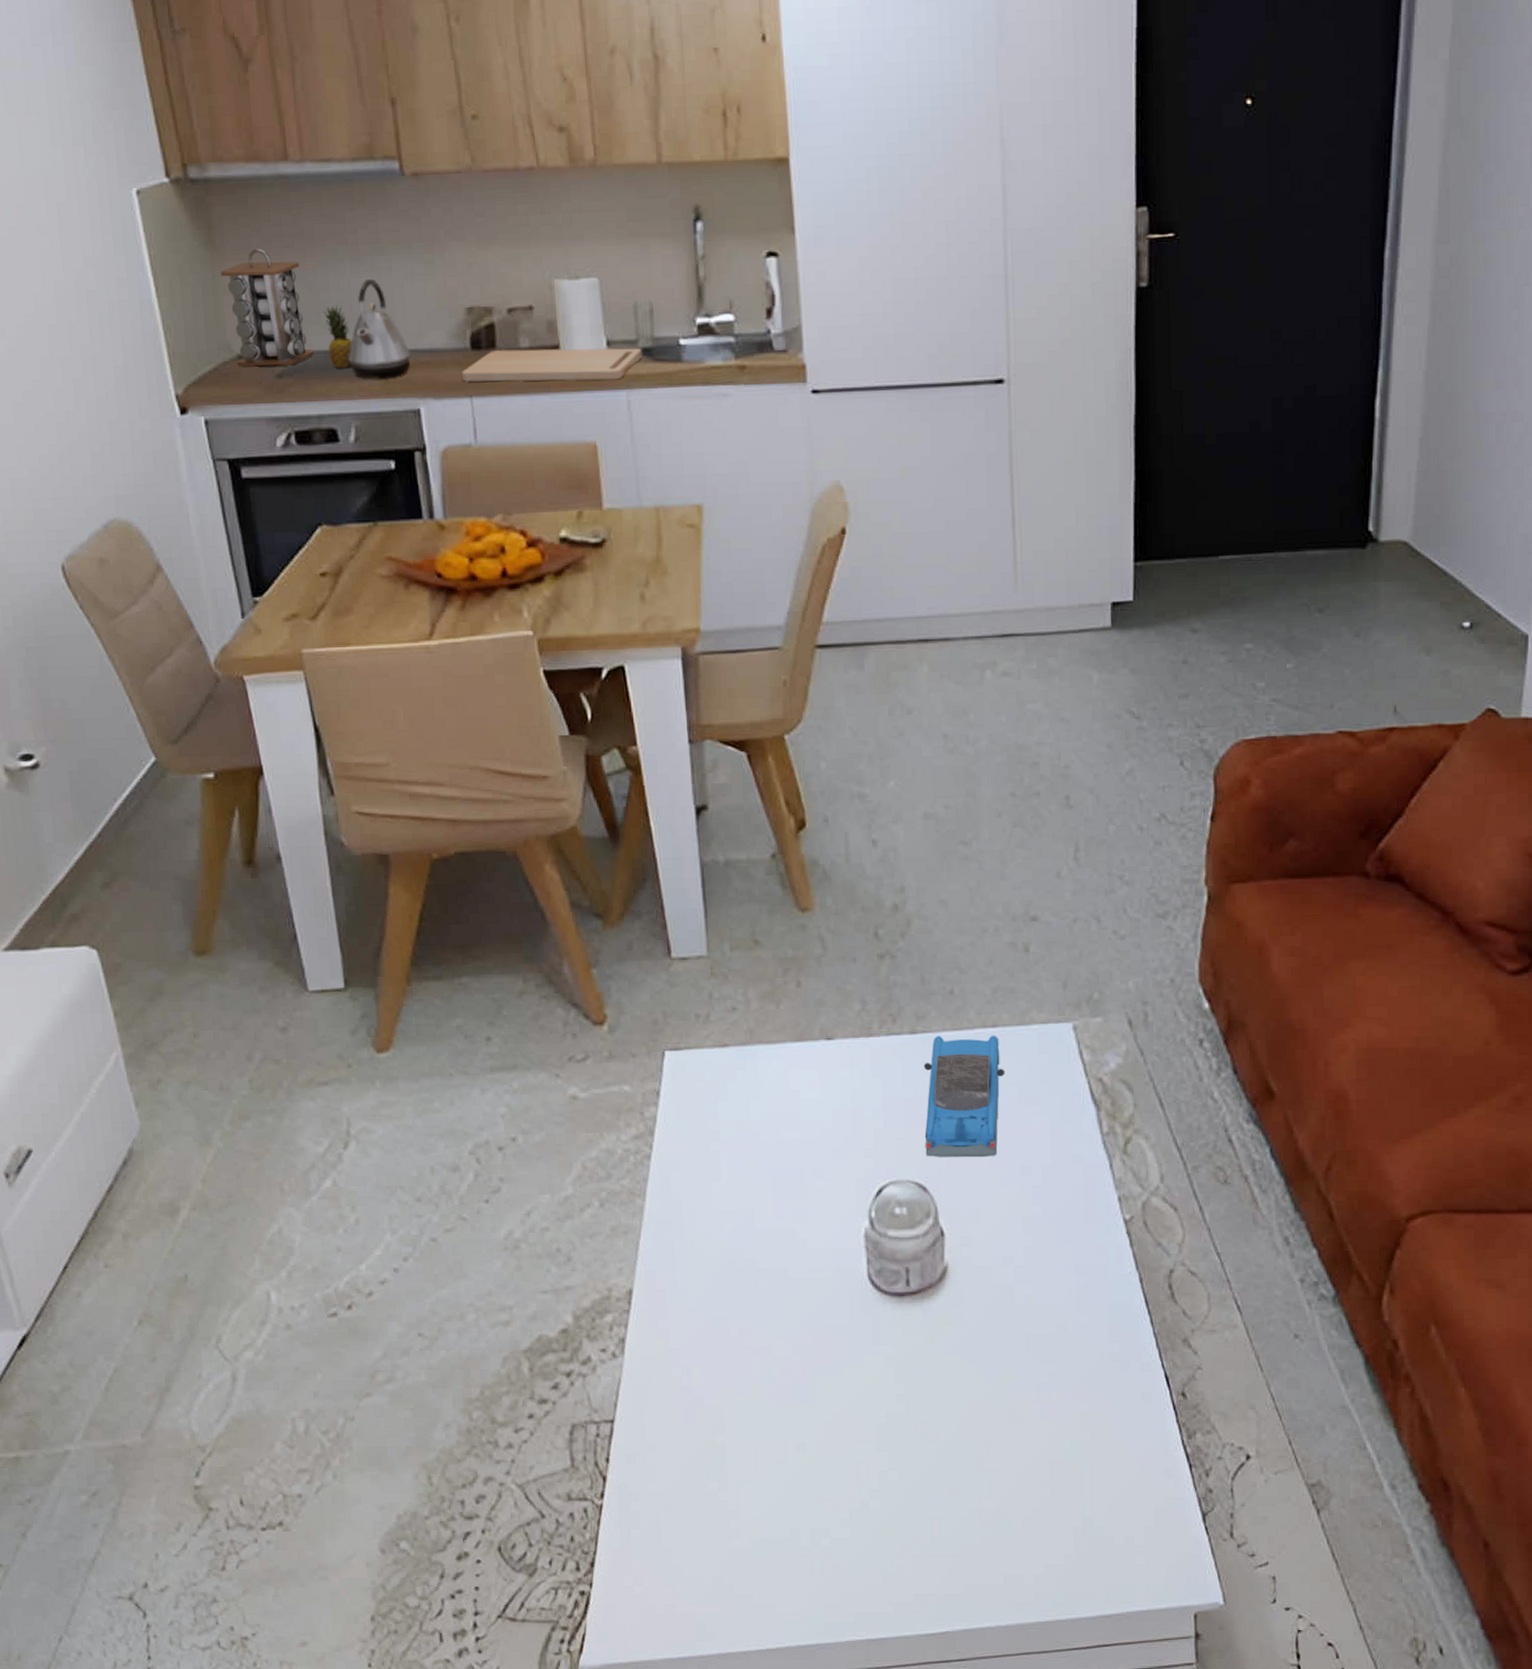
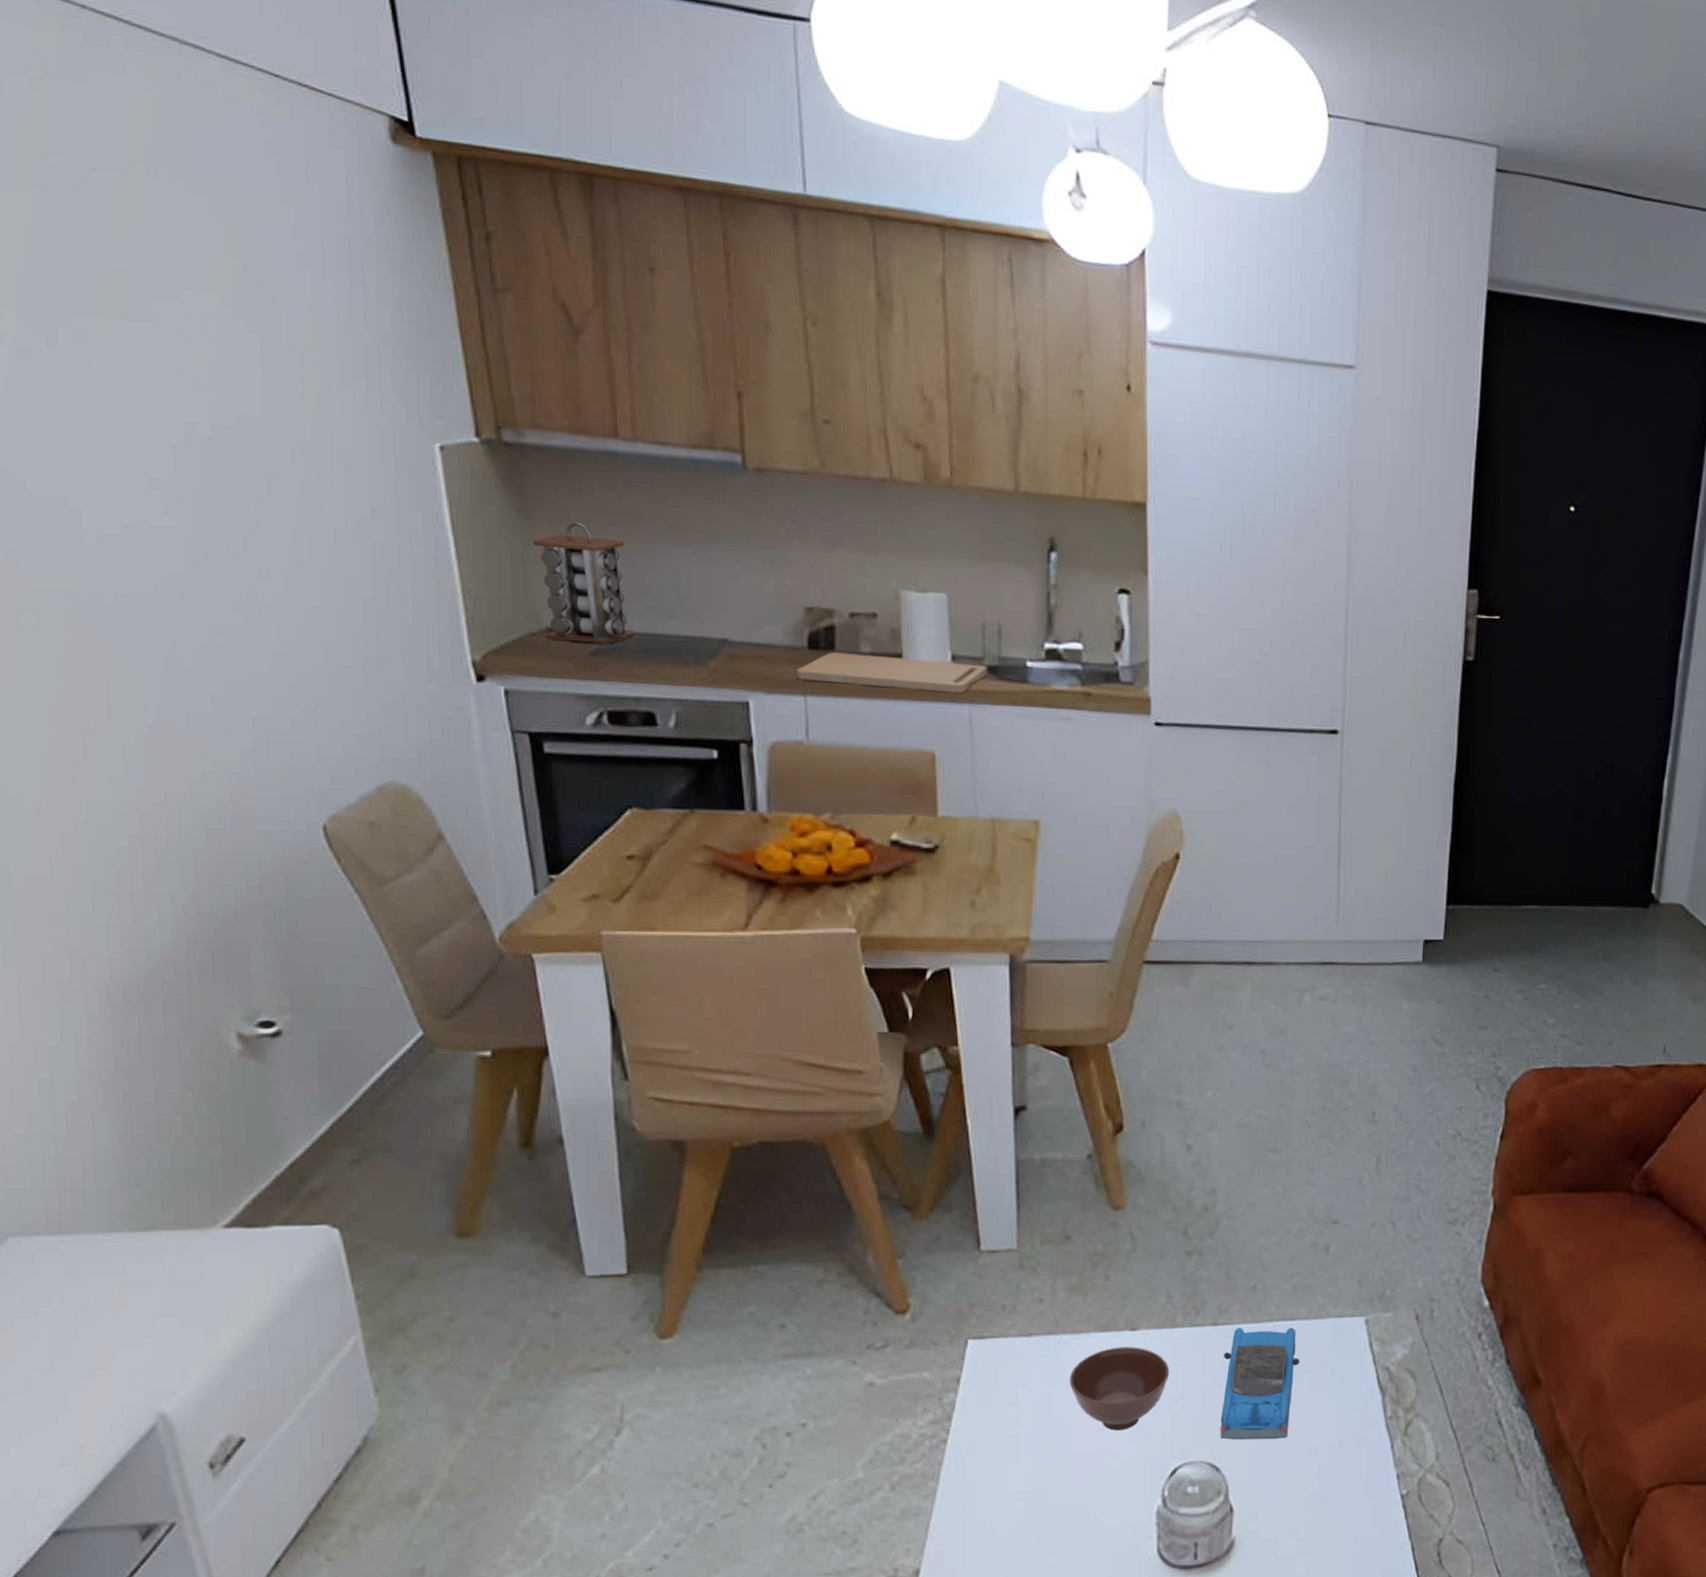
fruit: present [323,304,353,369] -> none [648,588,678,653]
kettle: present [348,279,412,379] -> none [672,567,743,668]
bowl: none [767,1057,869,1147] -> present [1069,1347,1170,1431]

